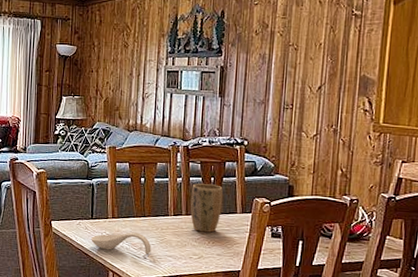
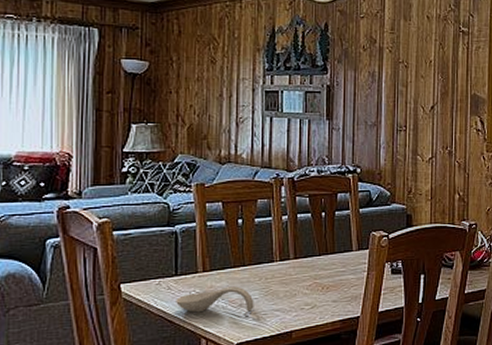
plant pot: present [190,183,223,233] -> none [300,220,336,277]

